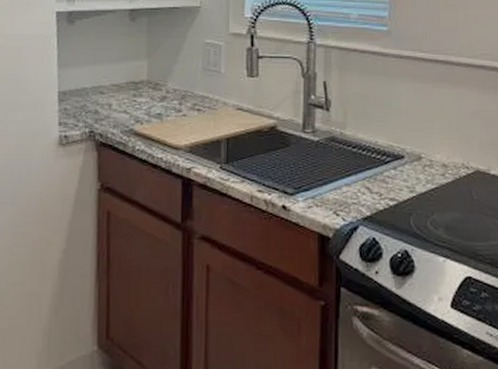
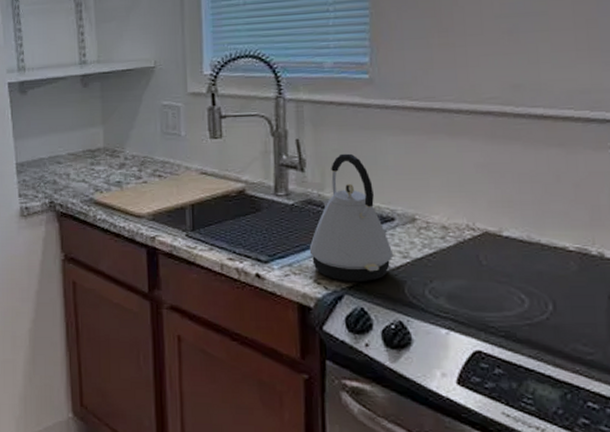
kettle: none [331,96,401,214] -> present [309,153,393,282]

